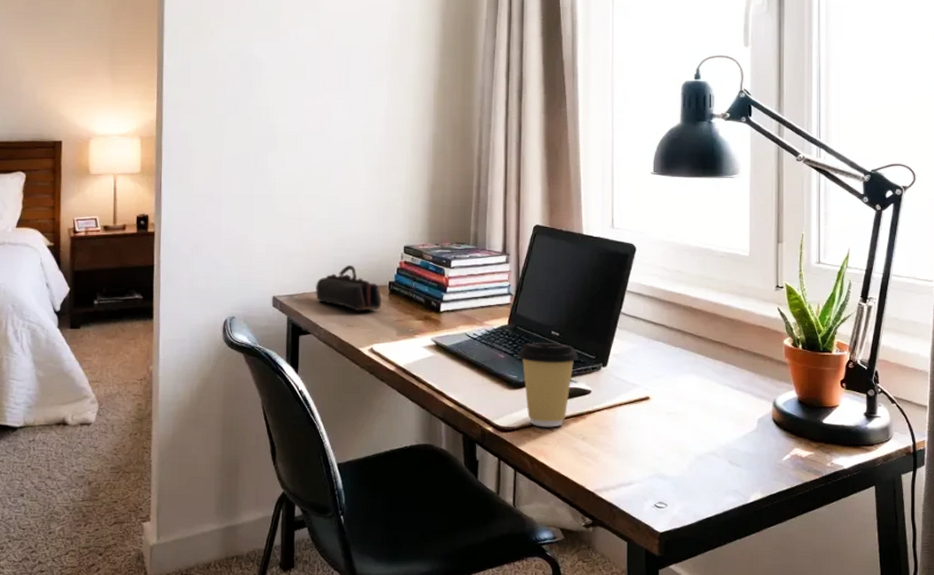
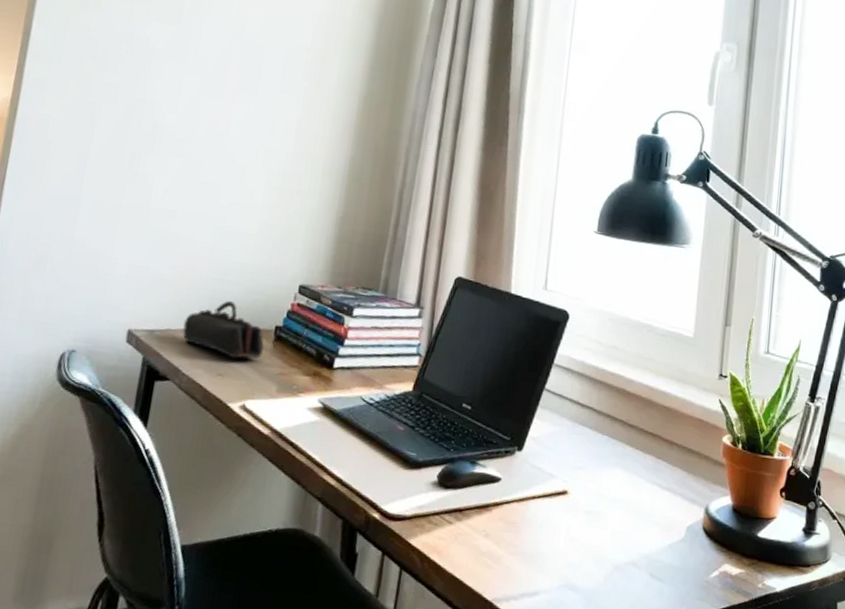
coffee cup: present [518,343,578,428] -> none [420,415,491,519]

